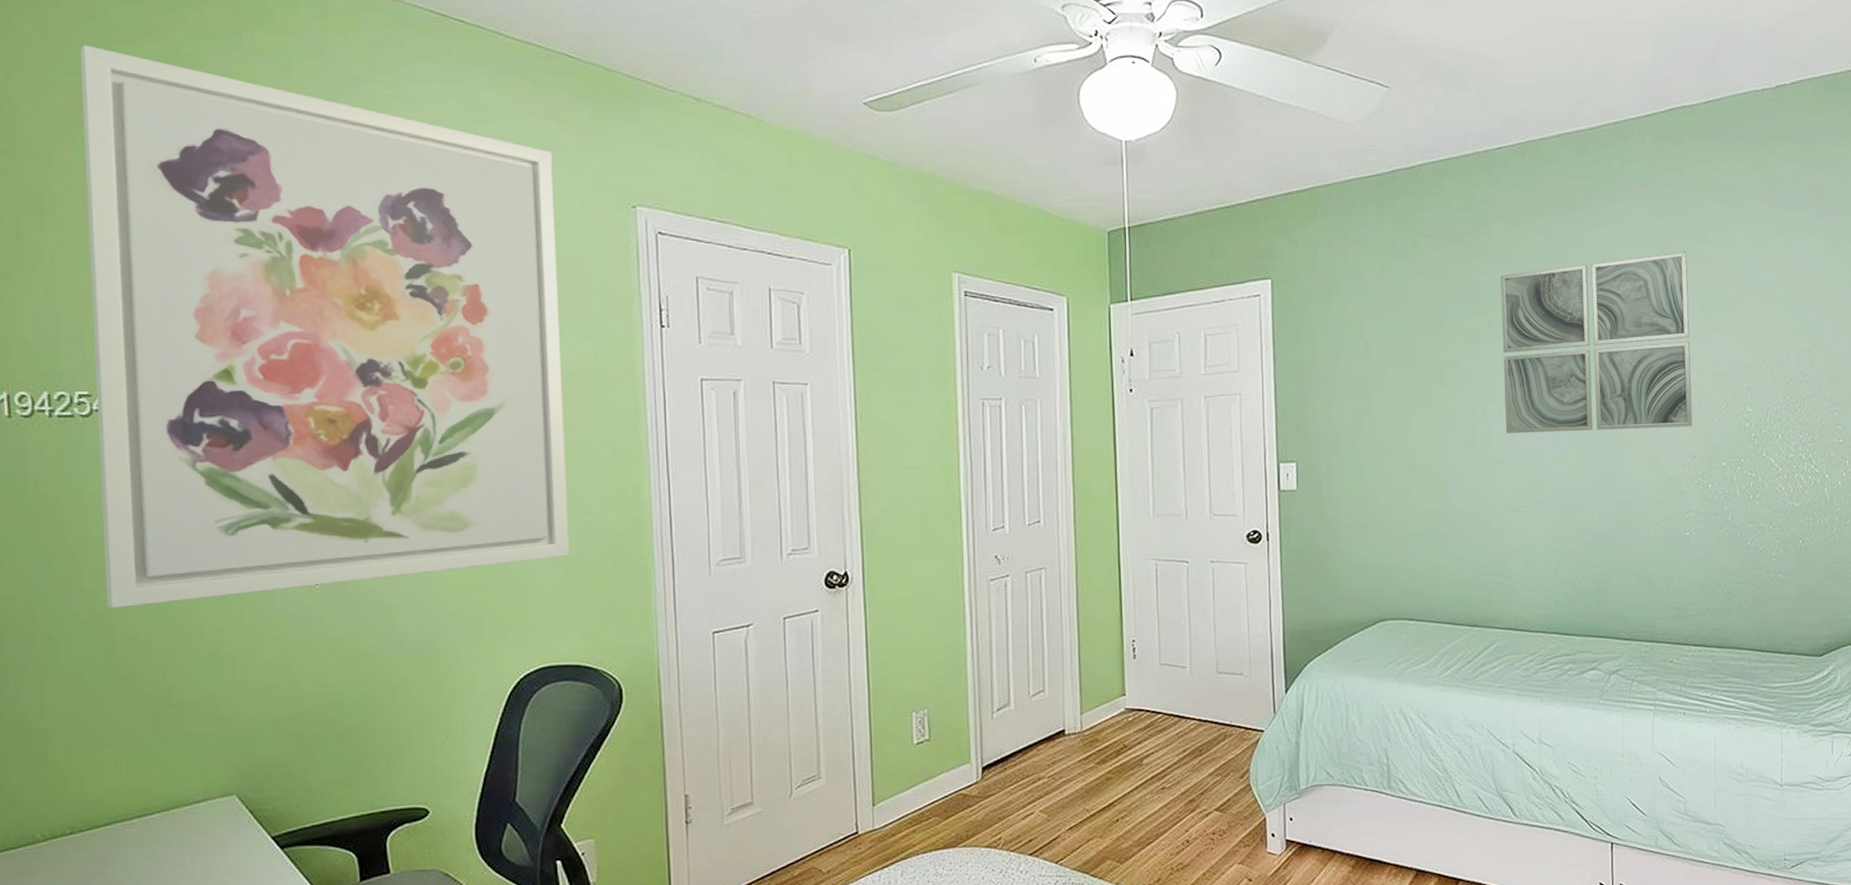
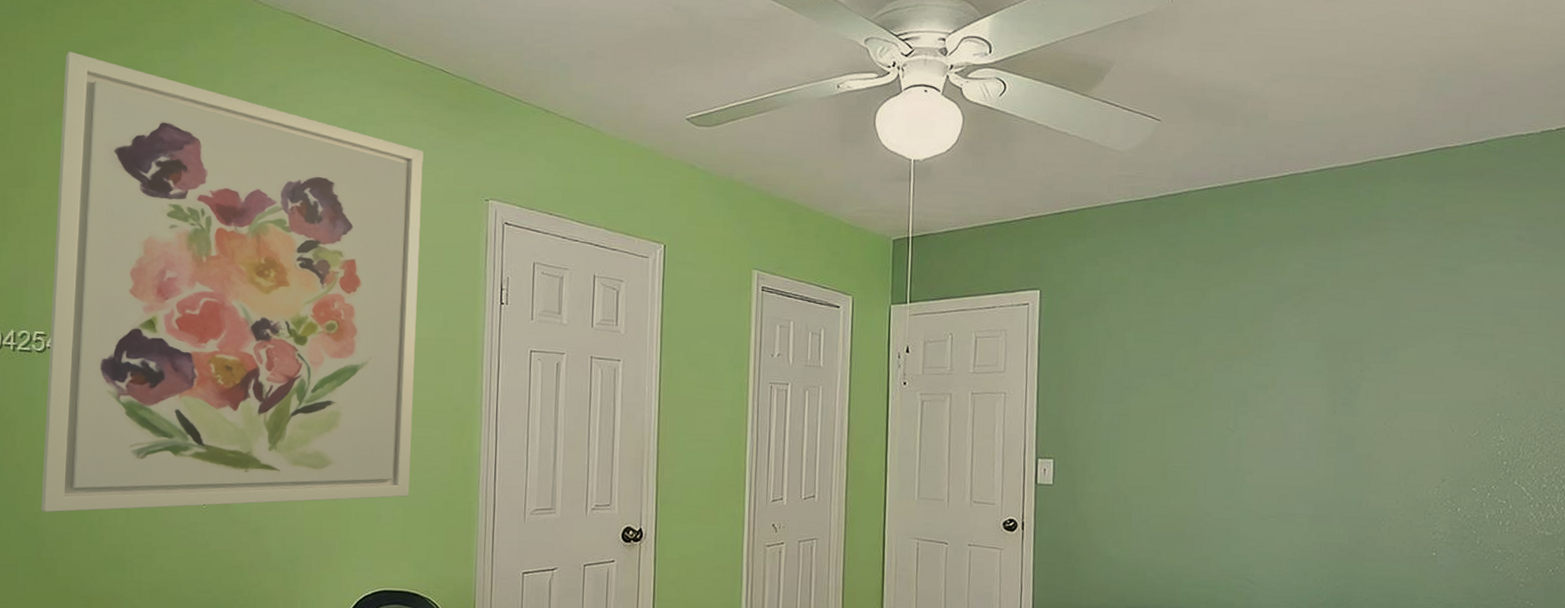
wall art: present [1500,252,1693,433] -> none [1256,284,1445,452]

